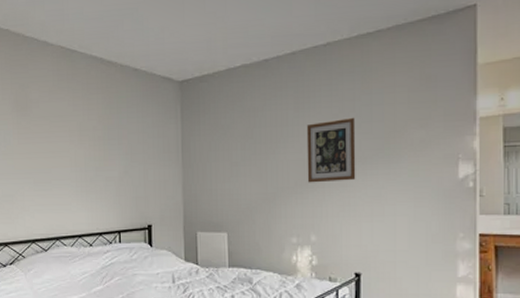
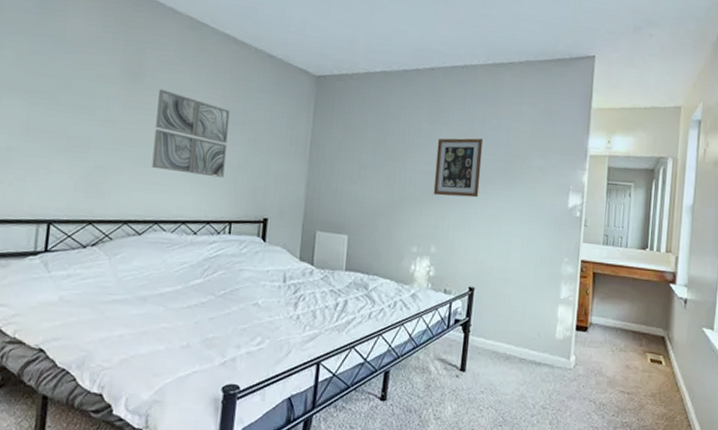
wall art: none [45,118,108,192] -> present [152,89,230,178]

